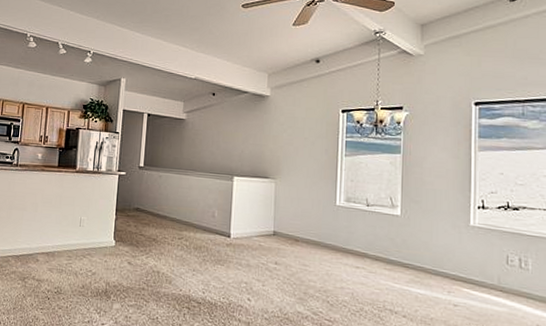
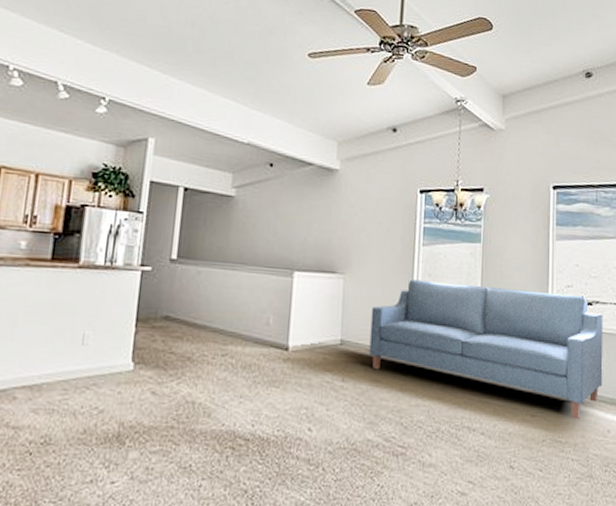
sofa: none [298,184,531,313] -> present [369,279,603,420]

